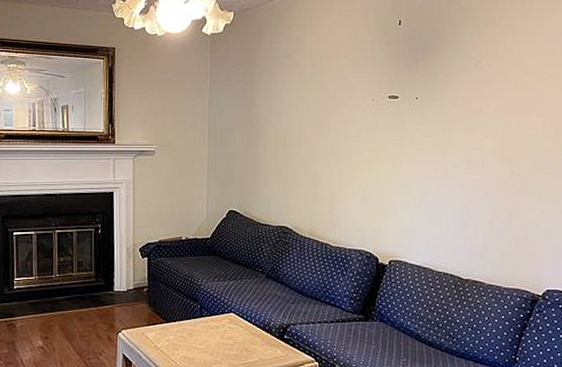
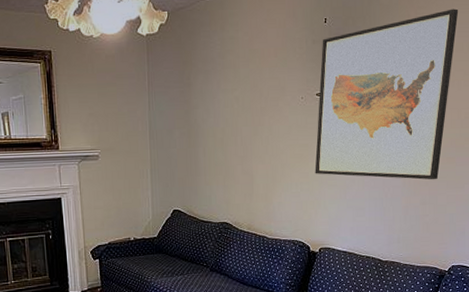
wall art: none [385,12,550,193] -> present [315,8,459,180]

